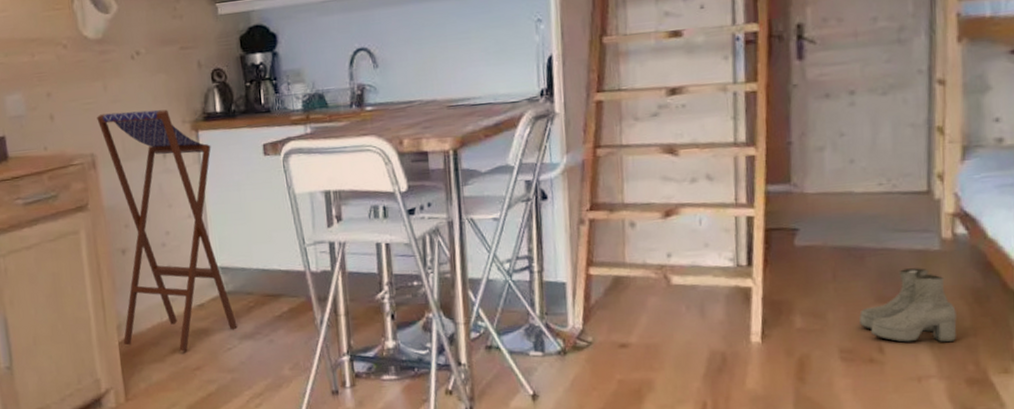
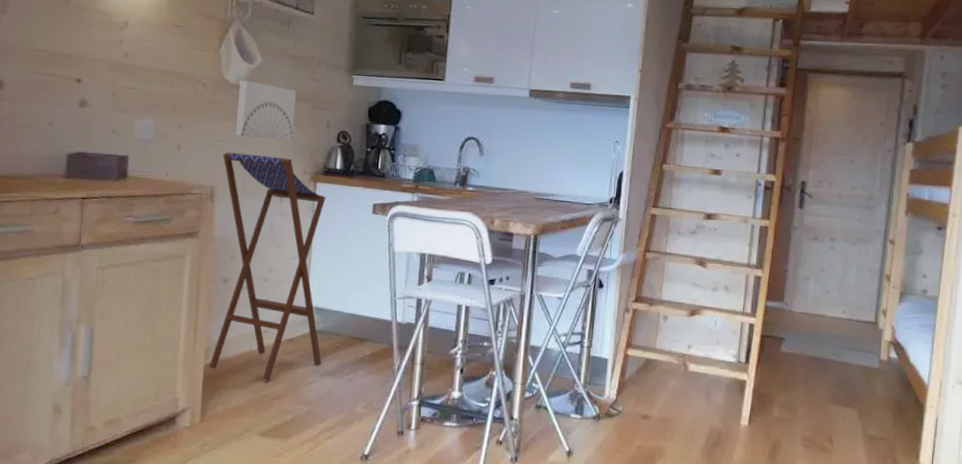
wall art: none [99,32,164,95] -> present [235,79,297,141]
boots: present [859,268,957,343] -> none [819,379,884,440]

